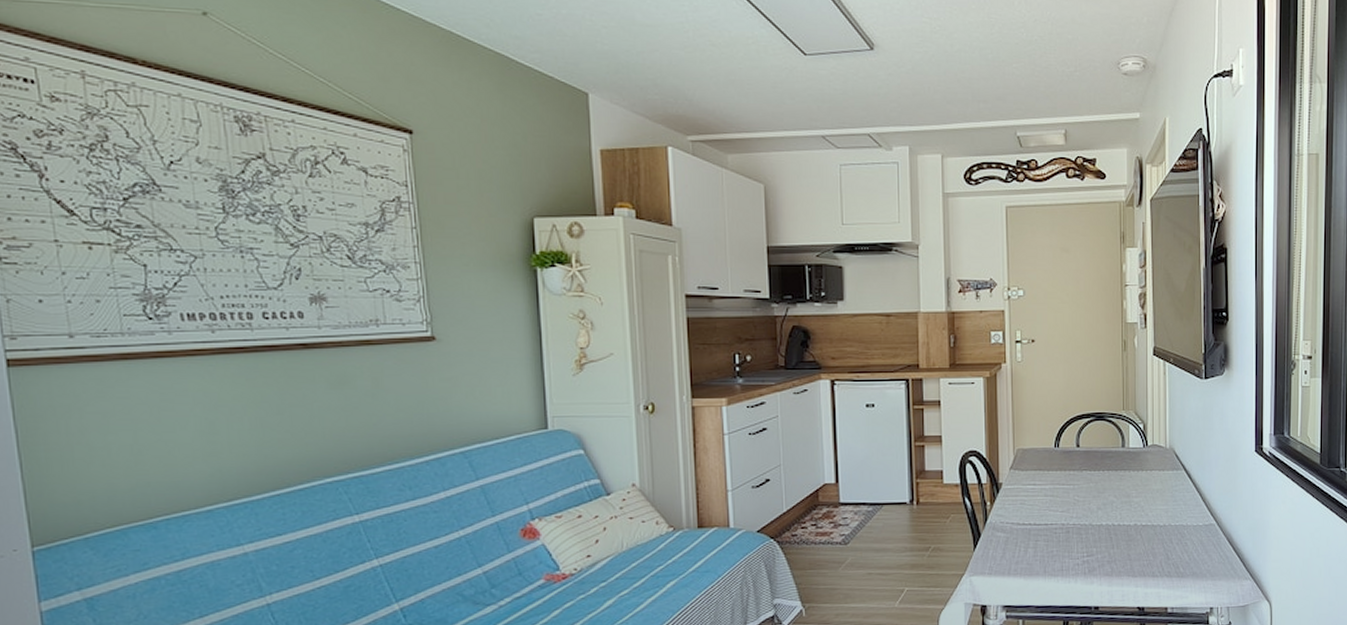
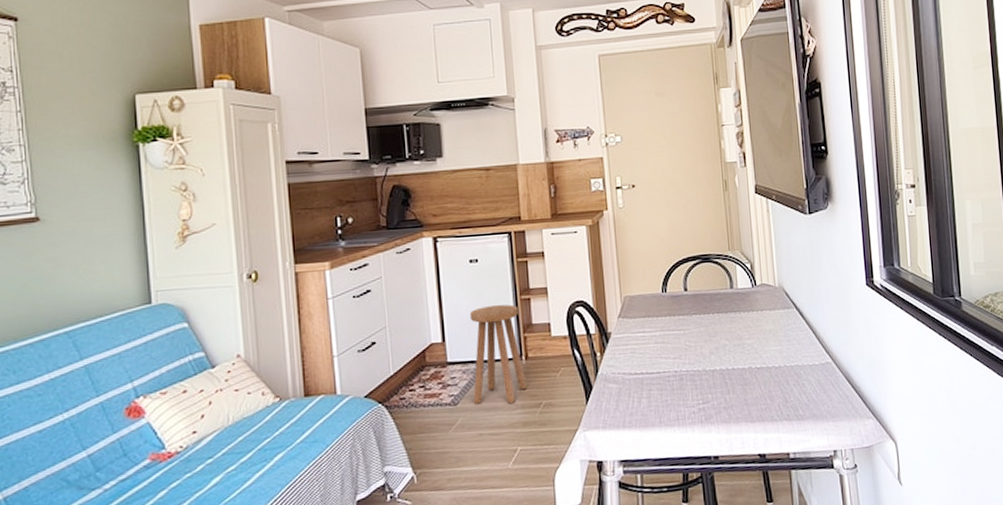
stool: none [863,450,917,547] -> present [469,304,527,404]

